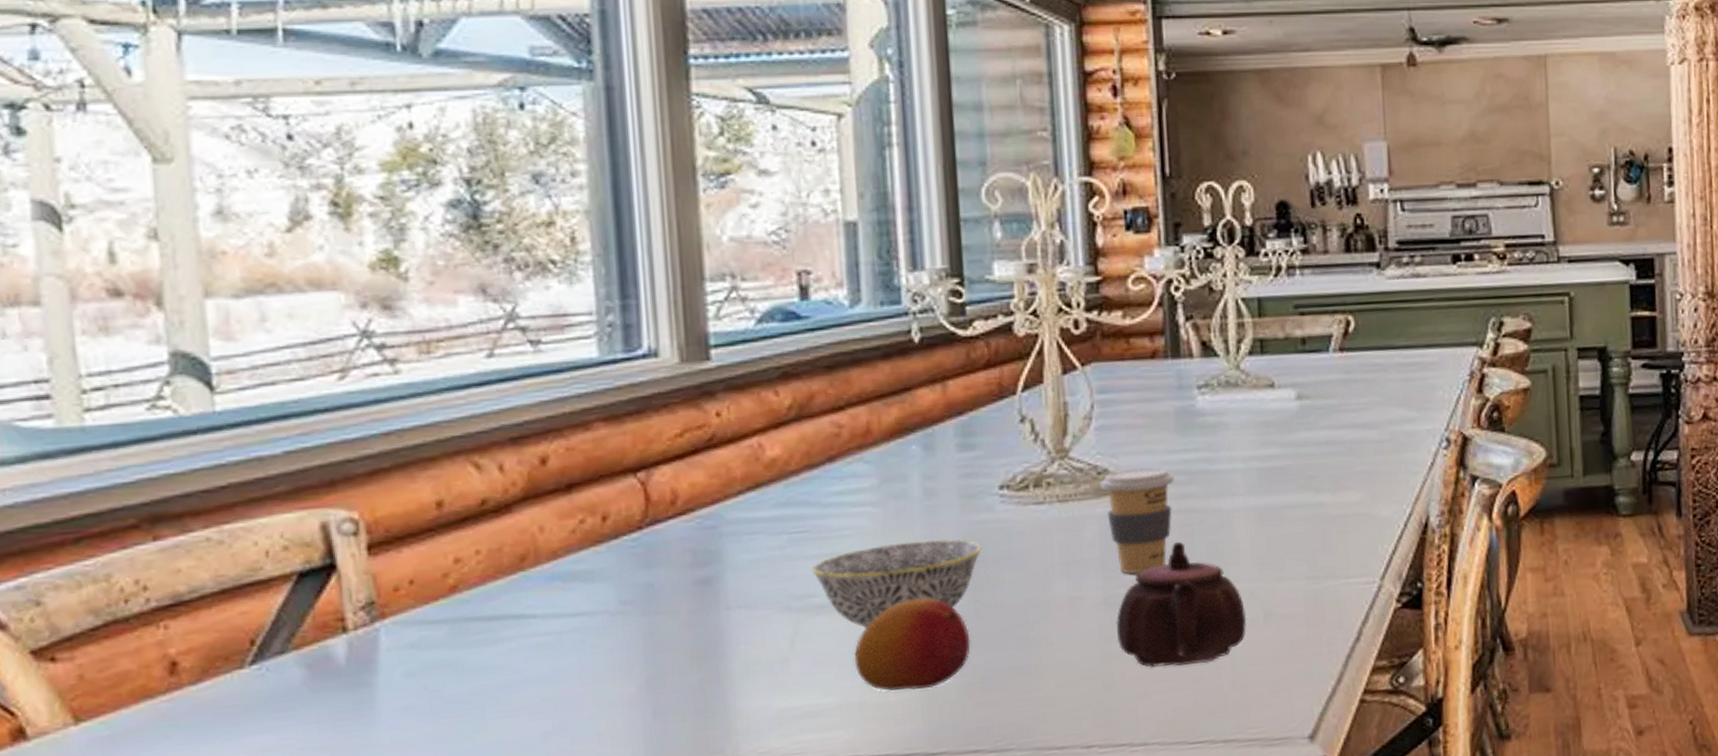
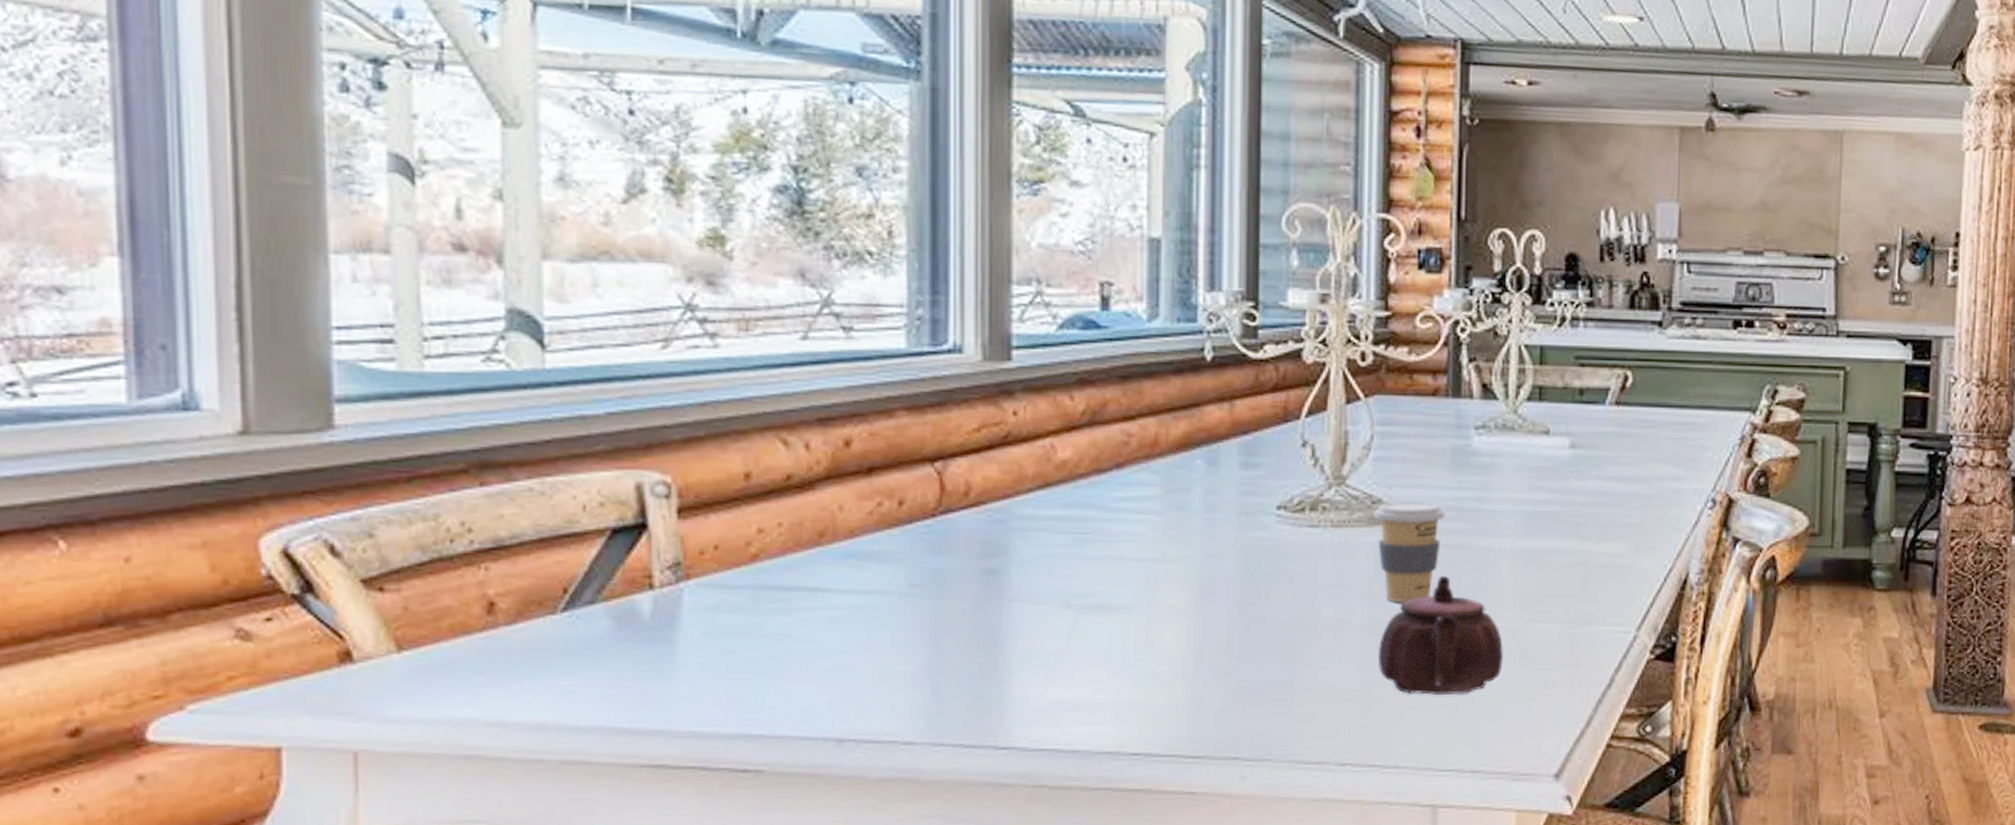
bowl: present [812,538,982,629] -> none [1093,552,1256,632]
fruit: present [854,598,971,691] -> none [1126,608,1238,694]

